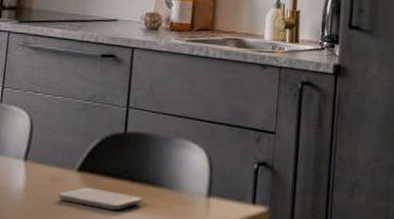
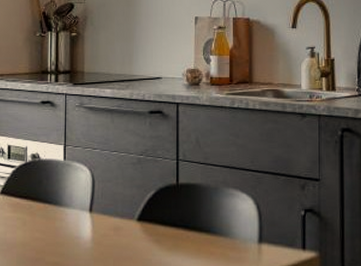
smartphone: present [58,187,142,210] -> none [122,235,198,256]

